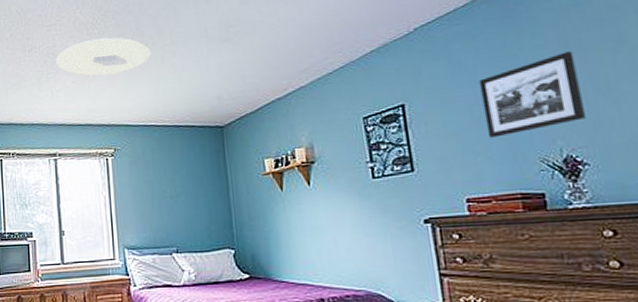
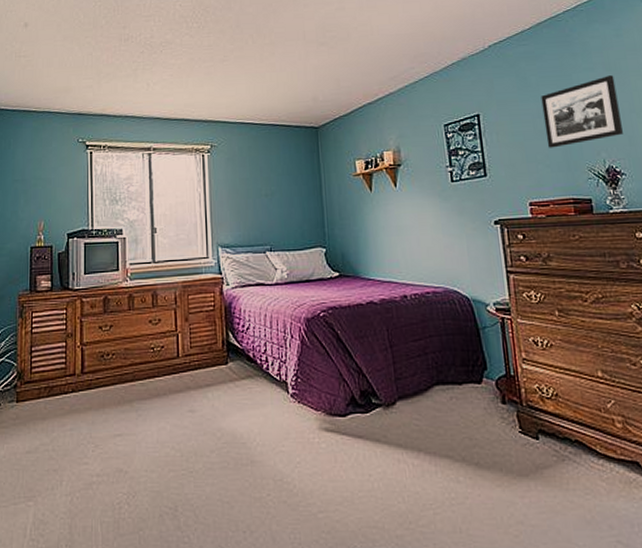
ceiling light: present [56,37,151,77] -> none [154,32,250,71]

